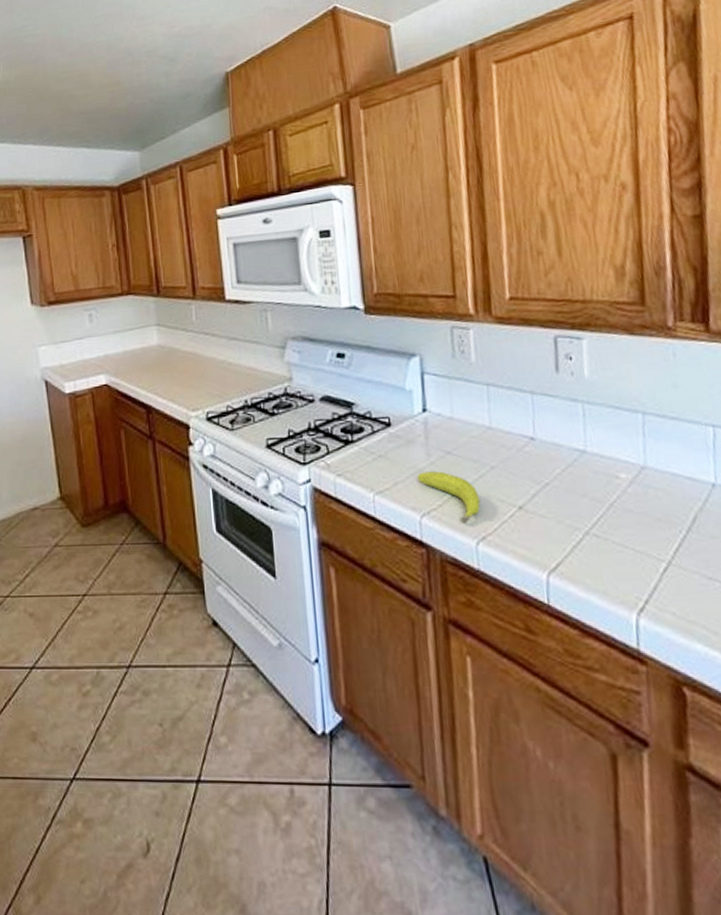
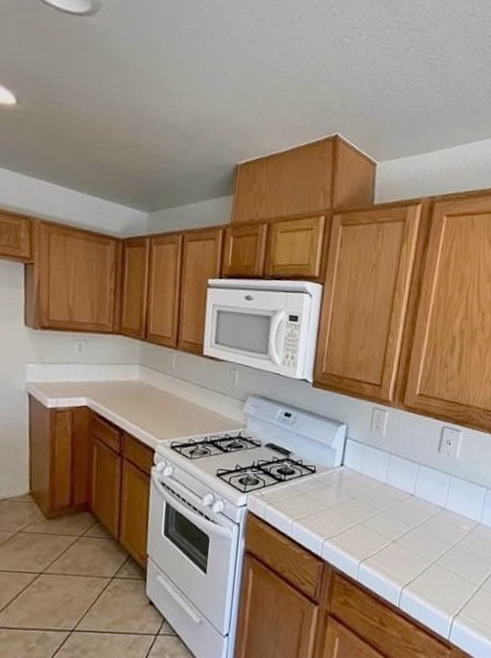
fruit: present [416,471,480,524] -> none [326,509,368,549]

